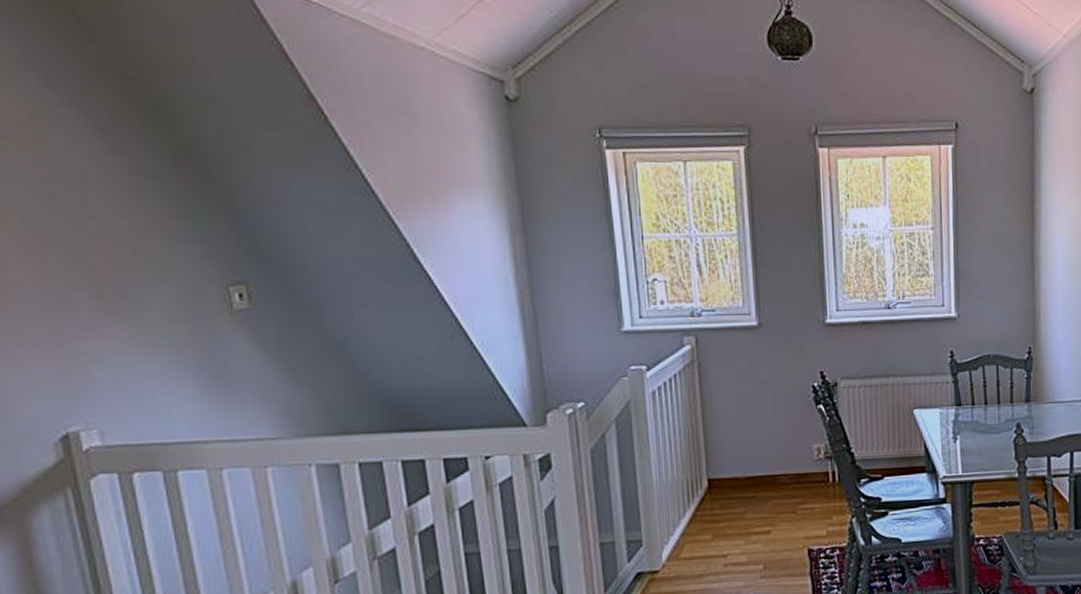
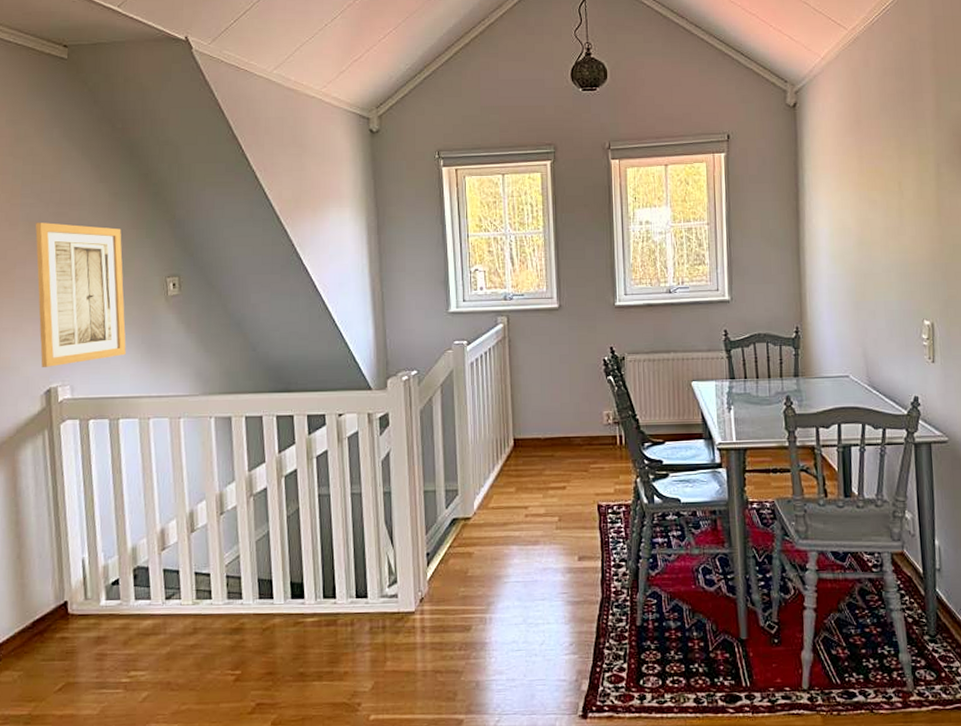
wall art: none [16,208,178,406] -> present [35,222,126,367]

